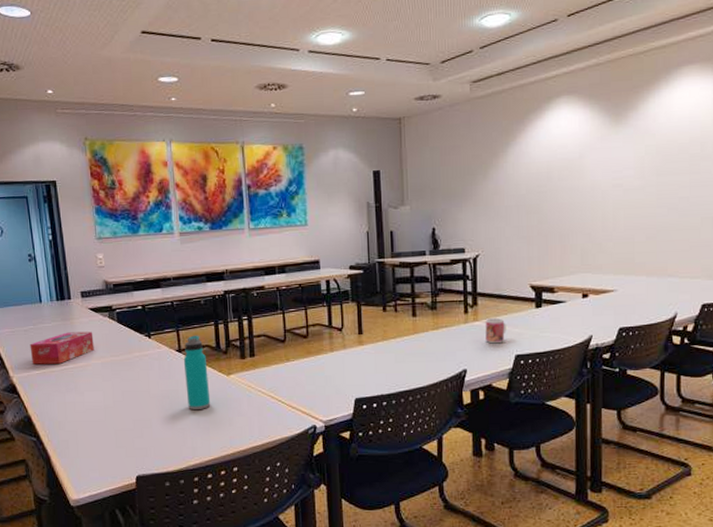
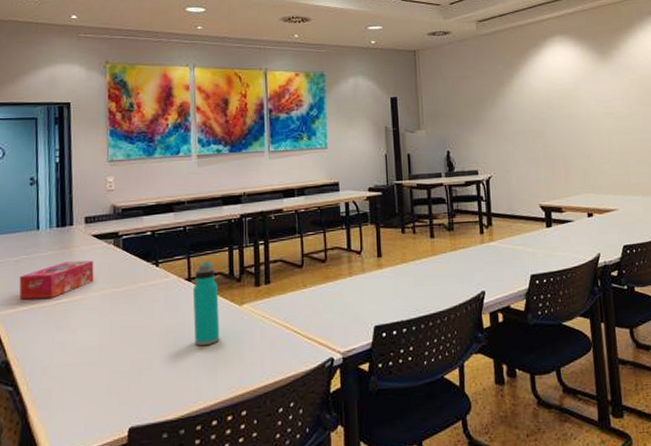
mug: present [485,318,506,344] -> none [500,238,521,264]

